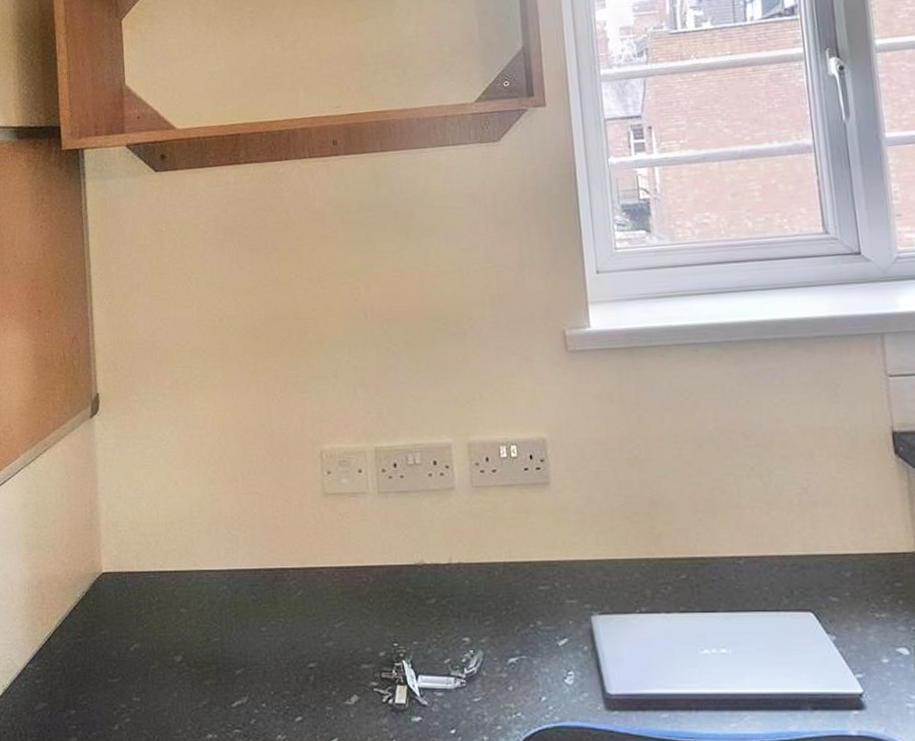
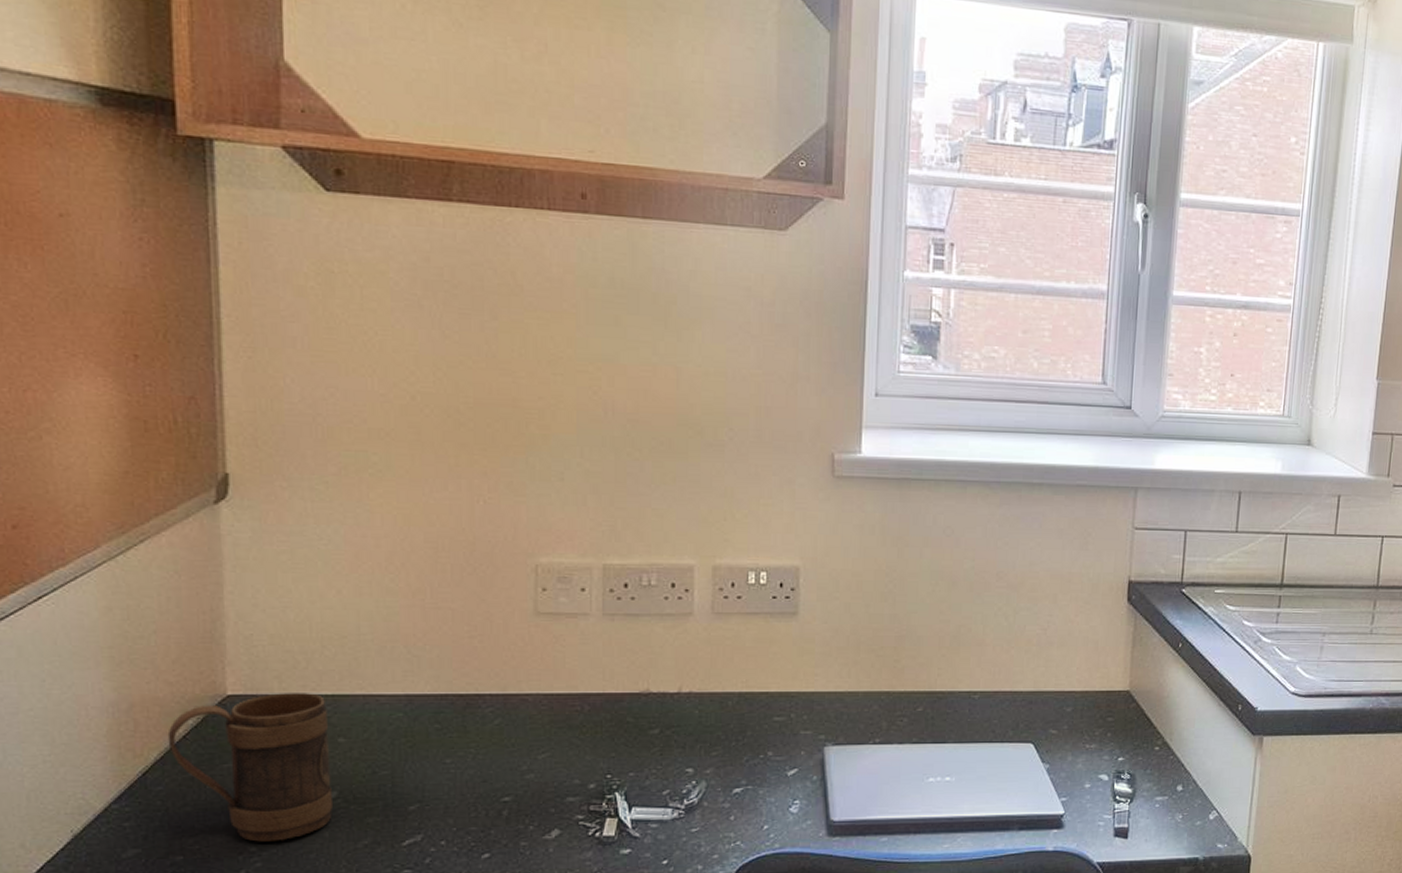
mug: none [63,570,180,700] -> present [167,693,334,842]

